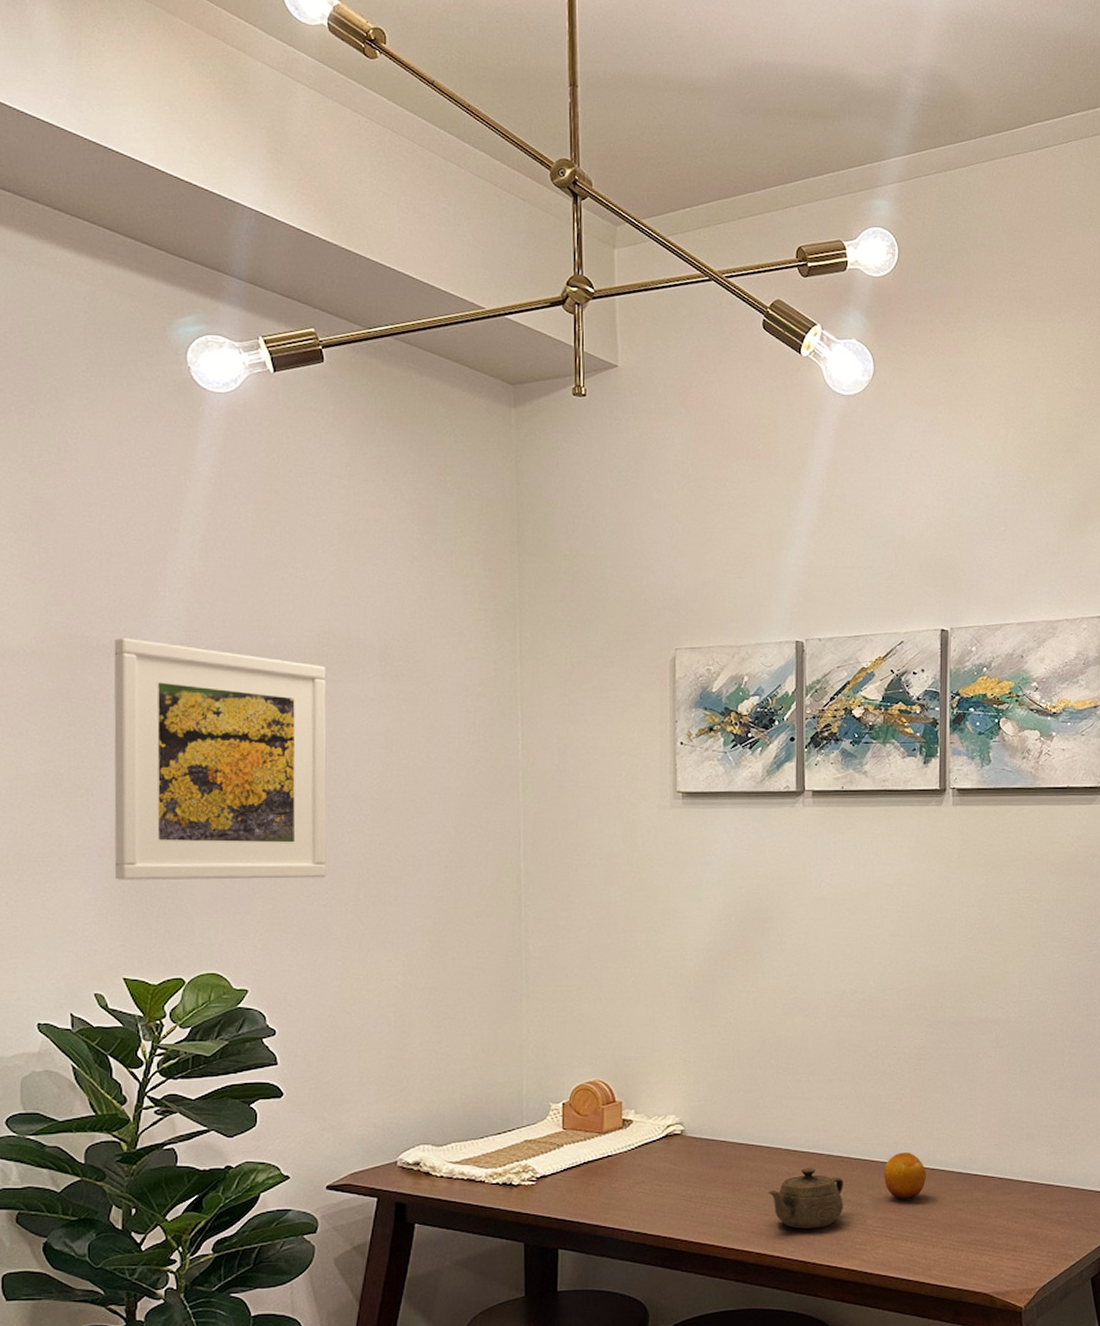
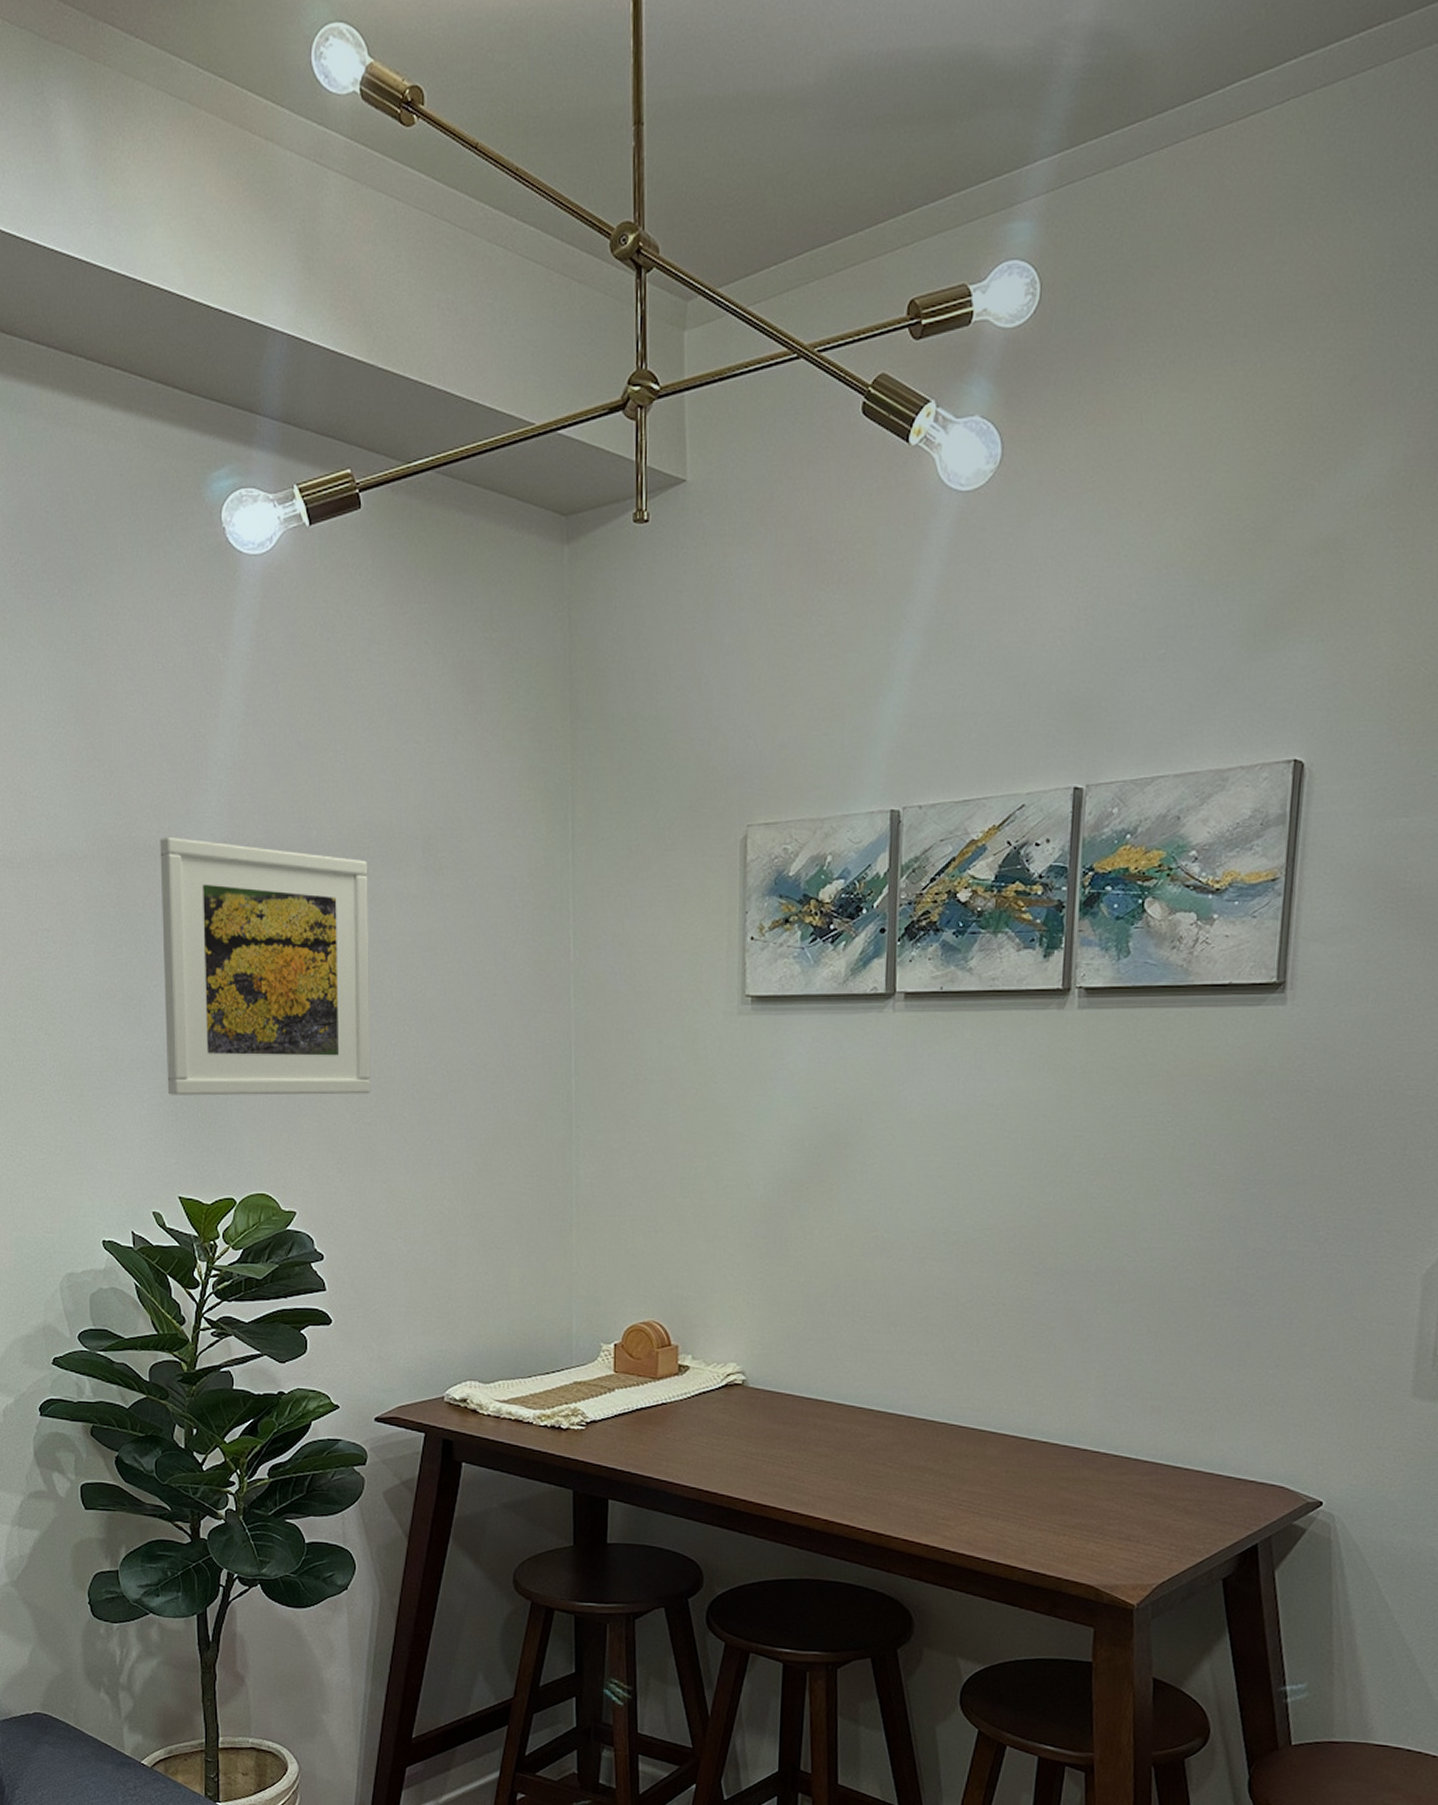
teapot: present [767,1167,843,1229] -> none [838,1429,926,1498]
fruit: present [884,1153,927,1201] -> none [974,1419,1026,1474]

